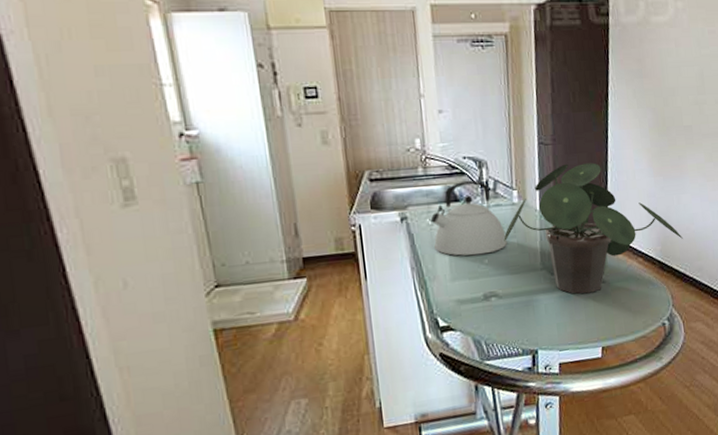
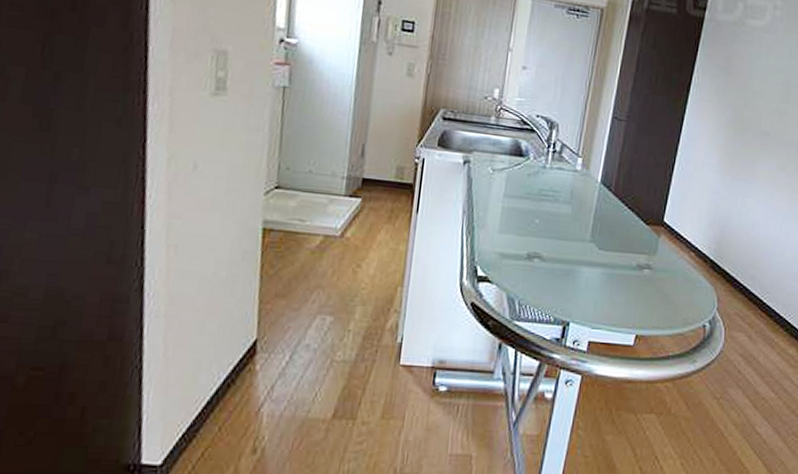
kettle: present [430,180,508,256] -> none [490,138,563,214]
potted plant: present [503,163,684,294] -> none [559,142,741,277]

